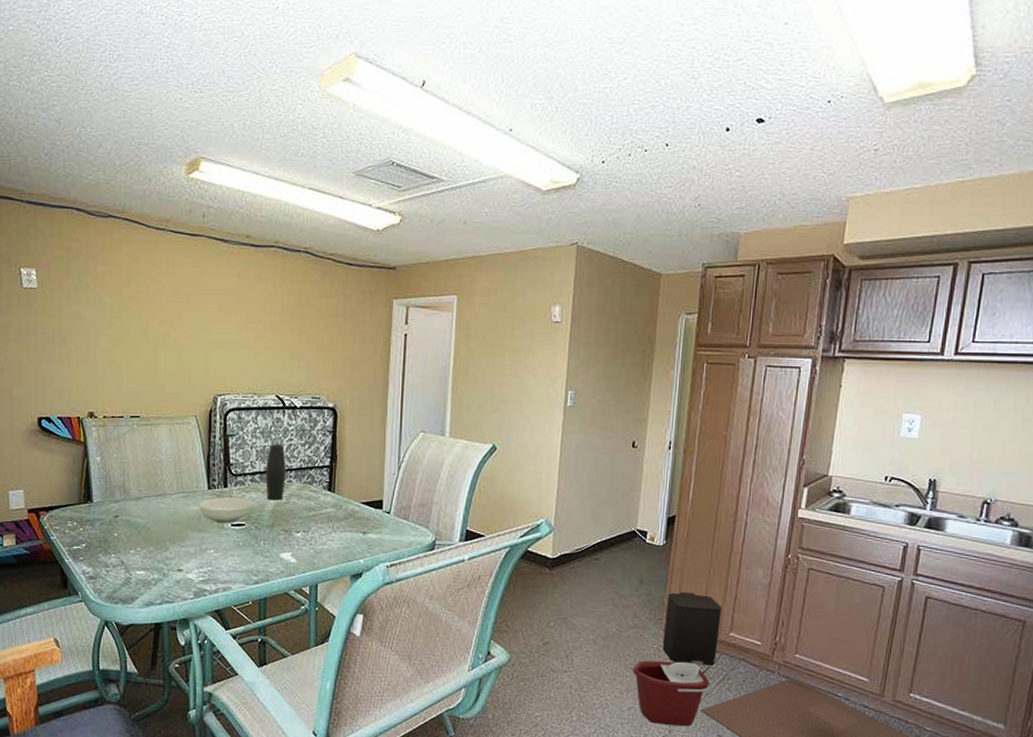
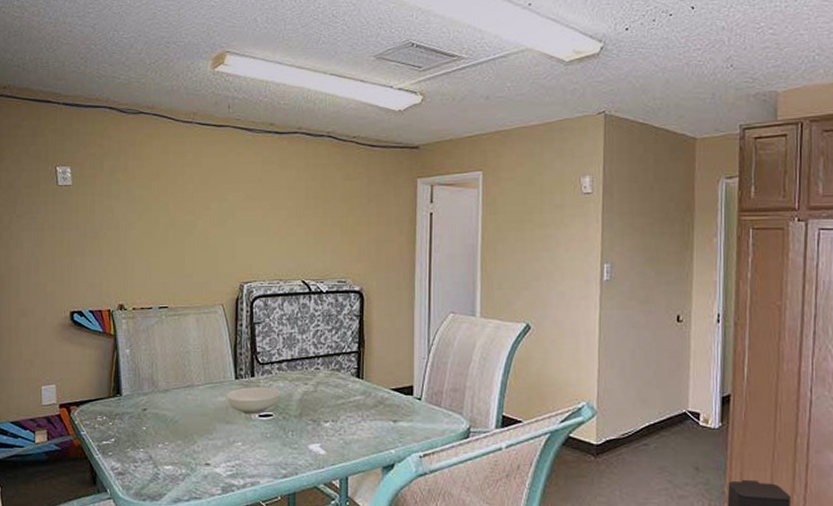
vase: present [265,444,287,501] -> none [292,331,314,389]

